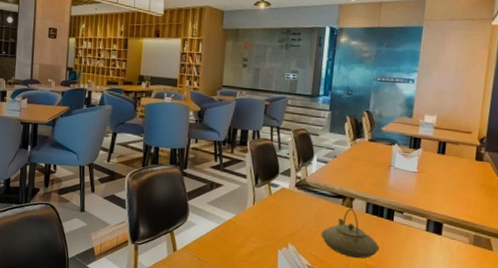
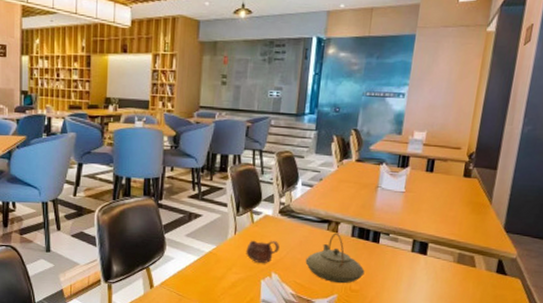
cup: none [264,211,296,234] -> present [246,240,279,263]

